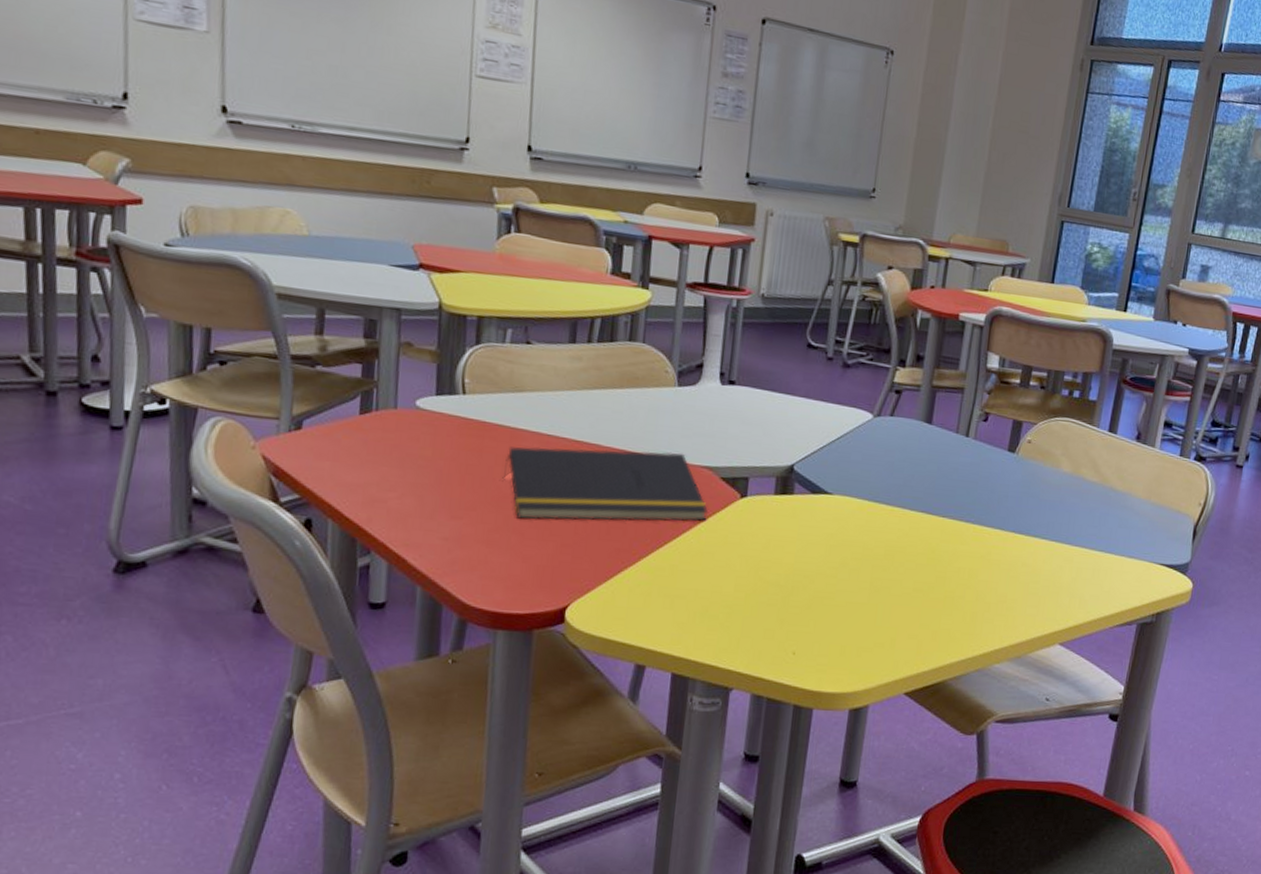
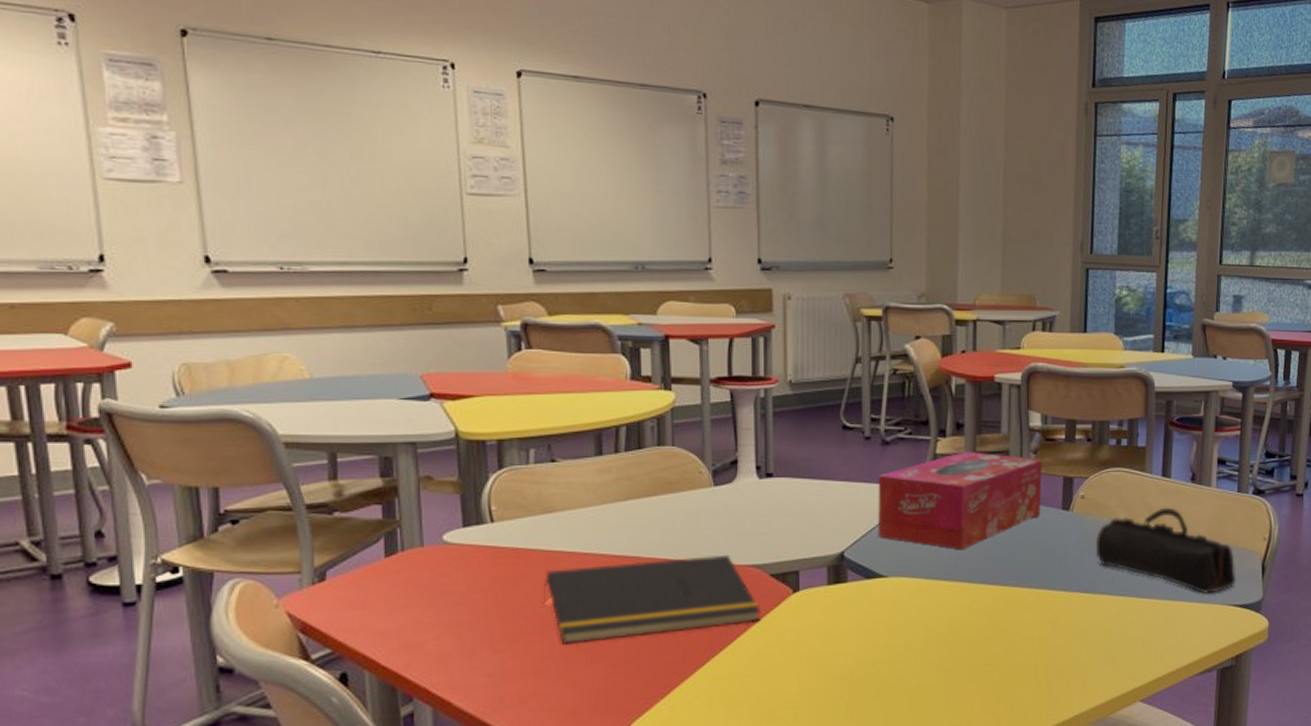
tissue box: none [829,383,995,478] -> present [878,452,1042,550]
pencil case: none [1035,461,1169,550] -> present [1095,507,1236,594]

